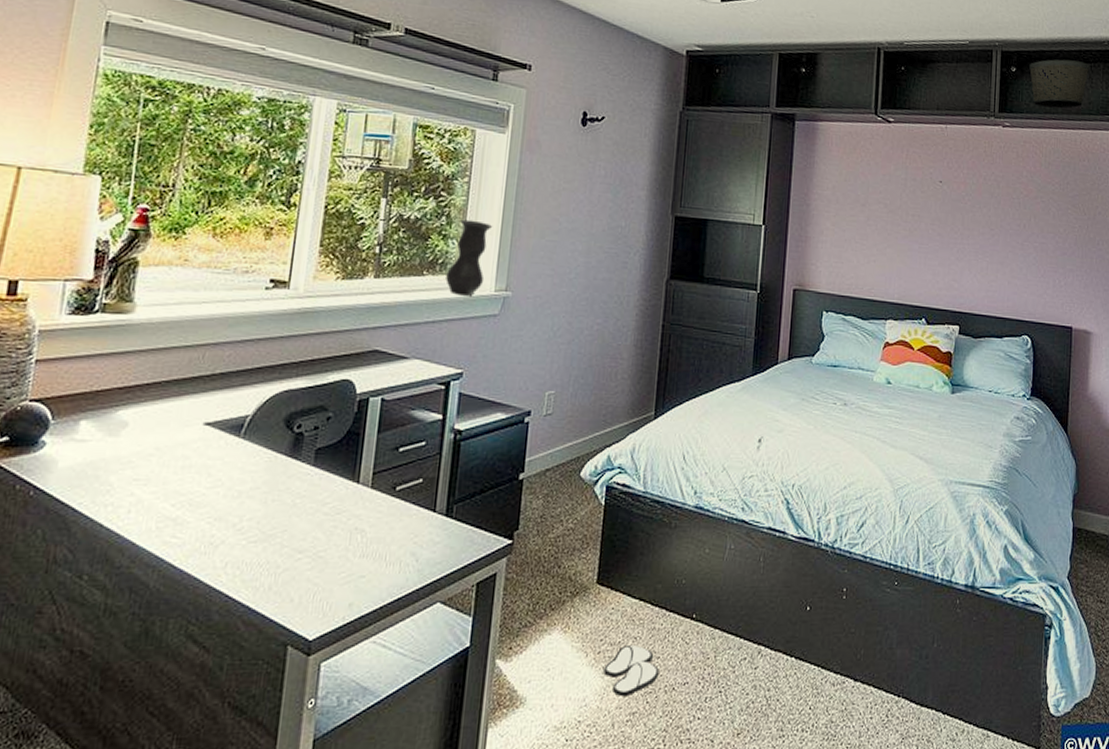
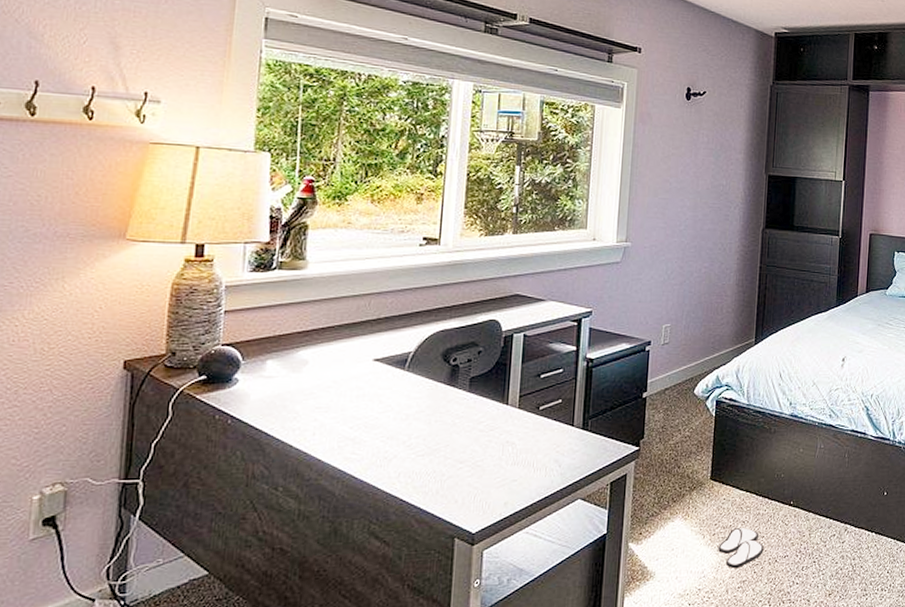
vase: present [446,219,493,297] -> none [574,182,613,248]

